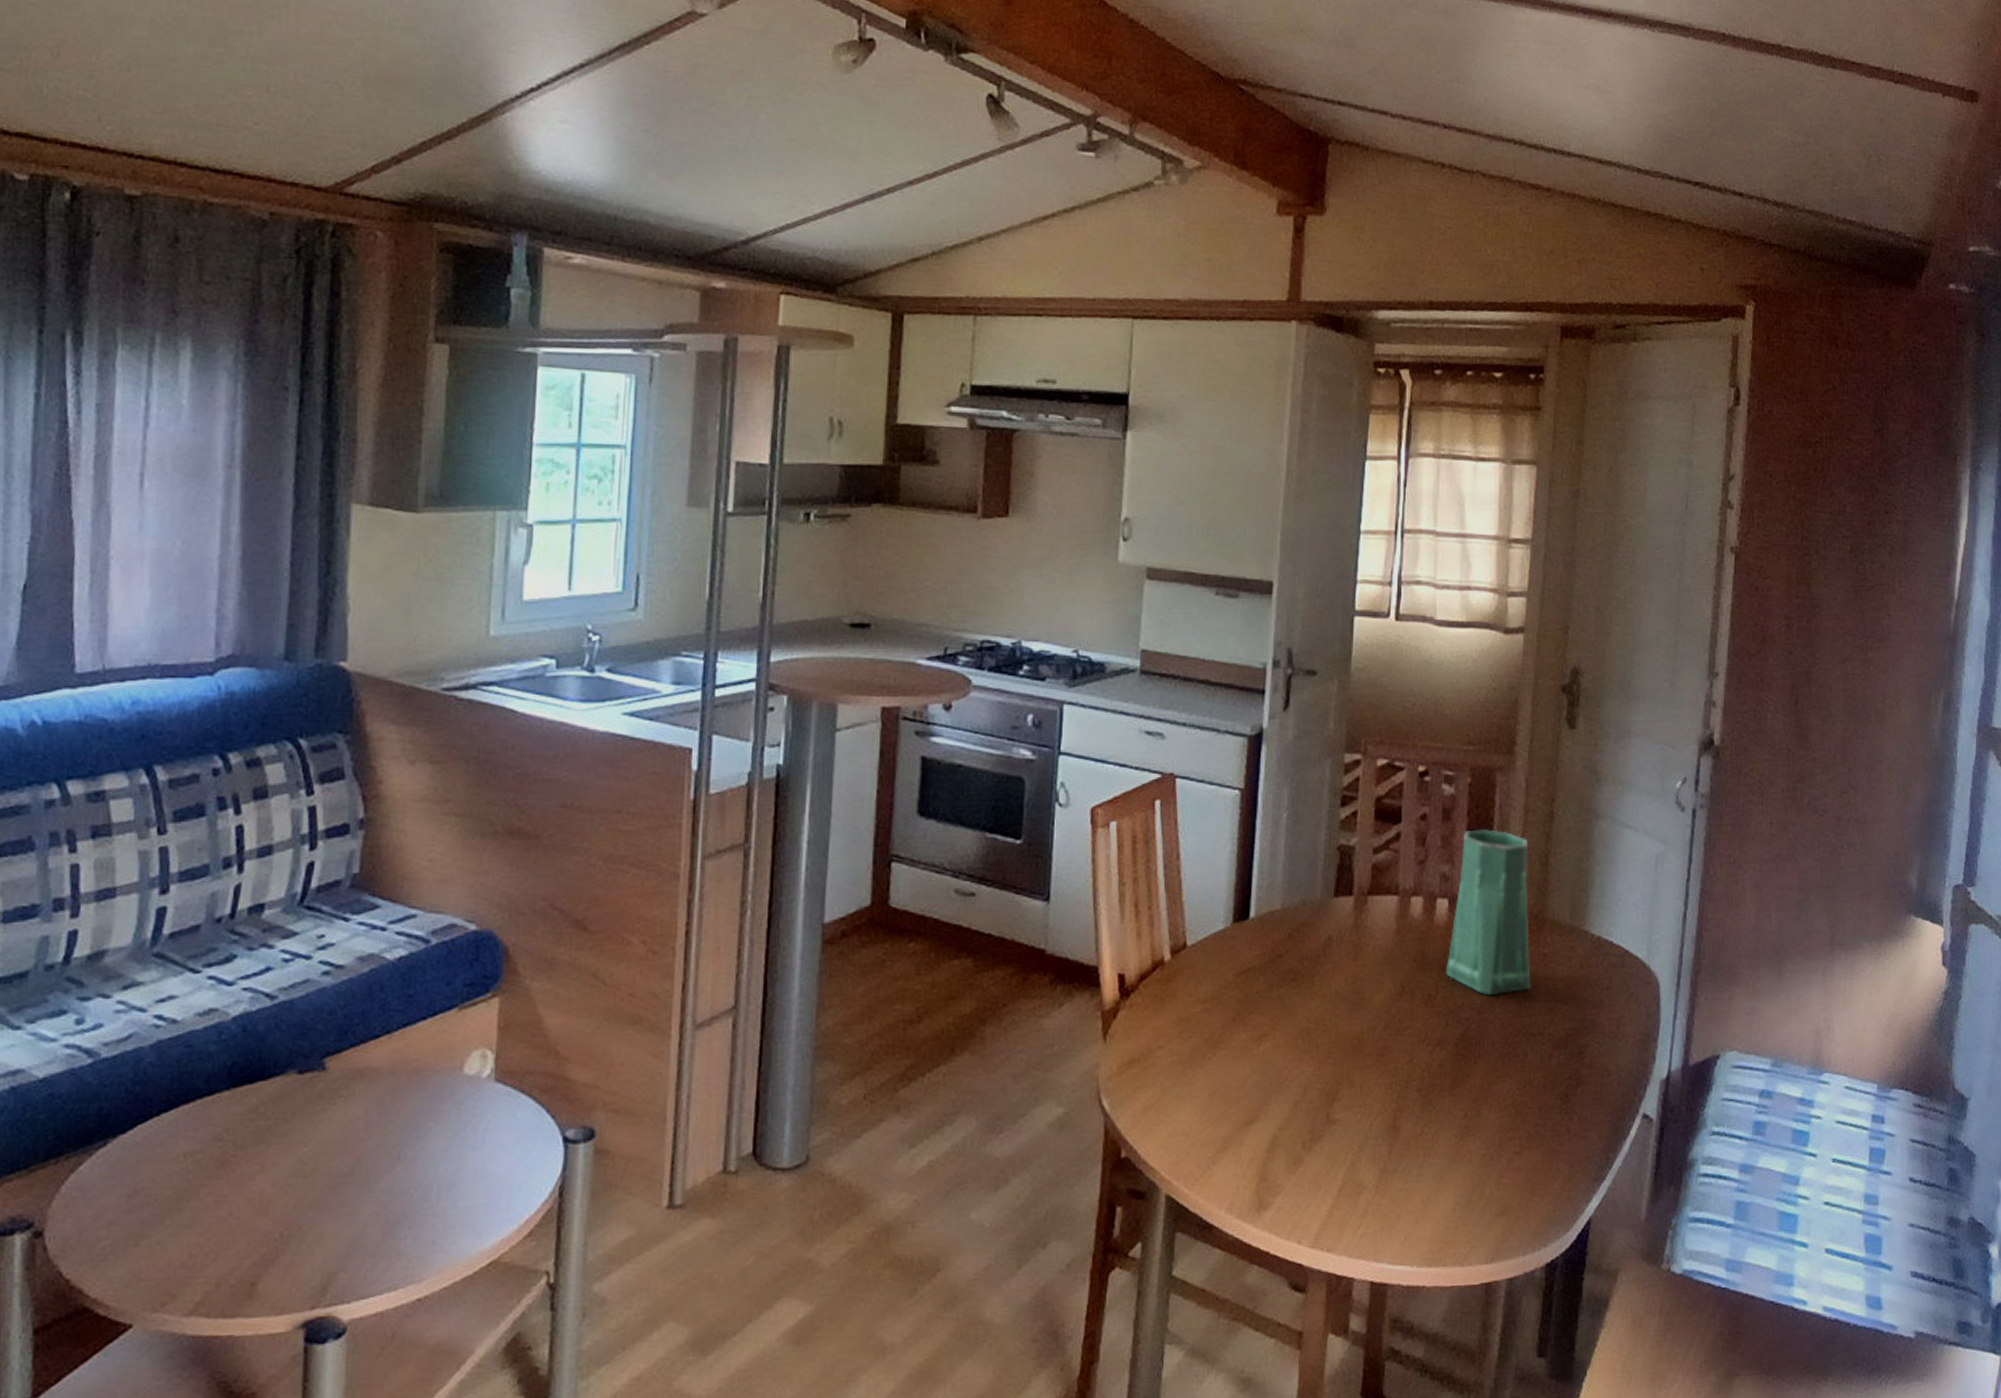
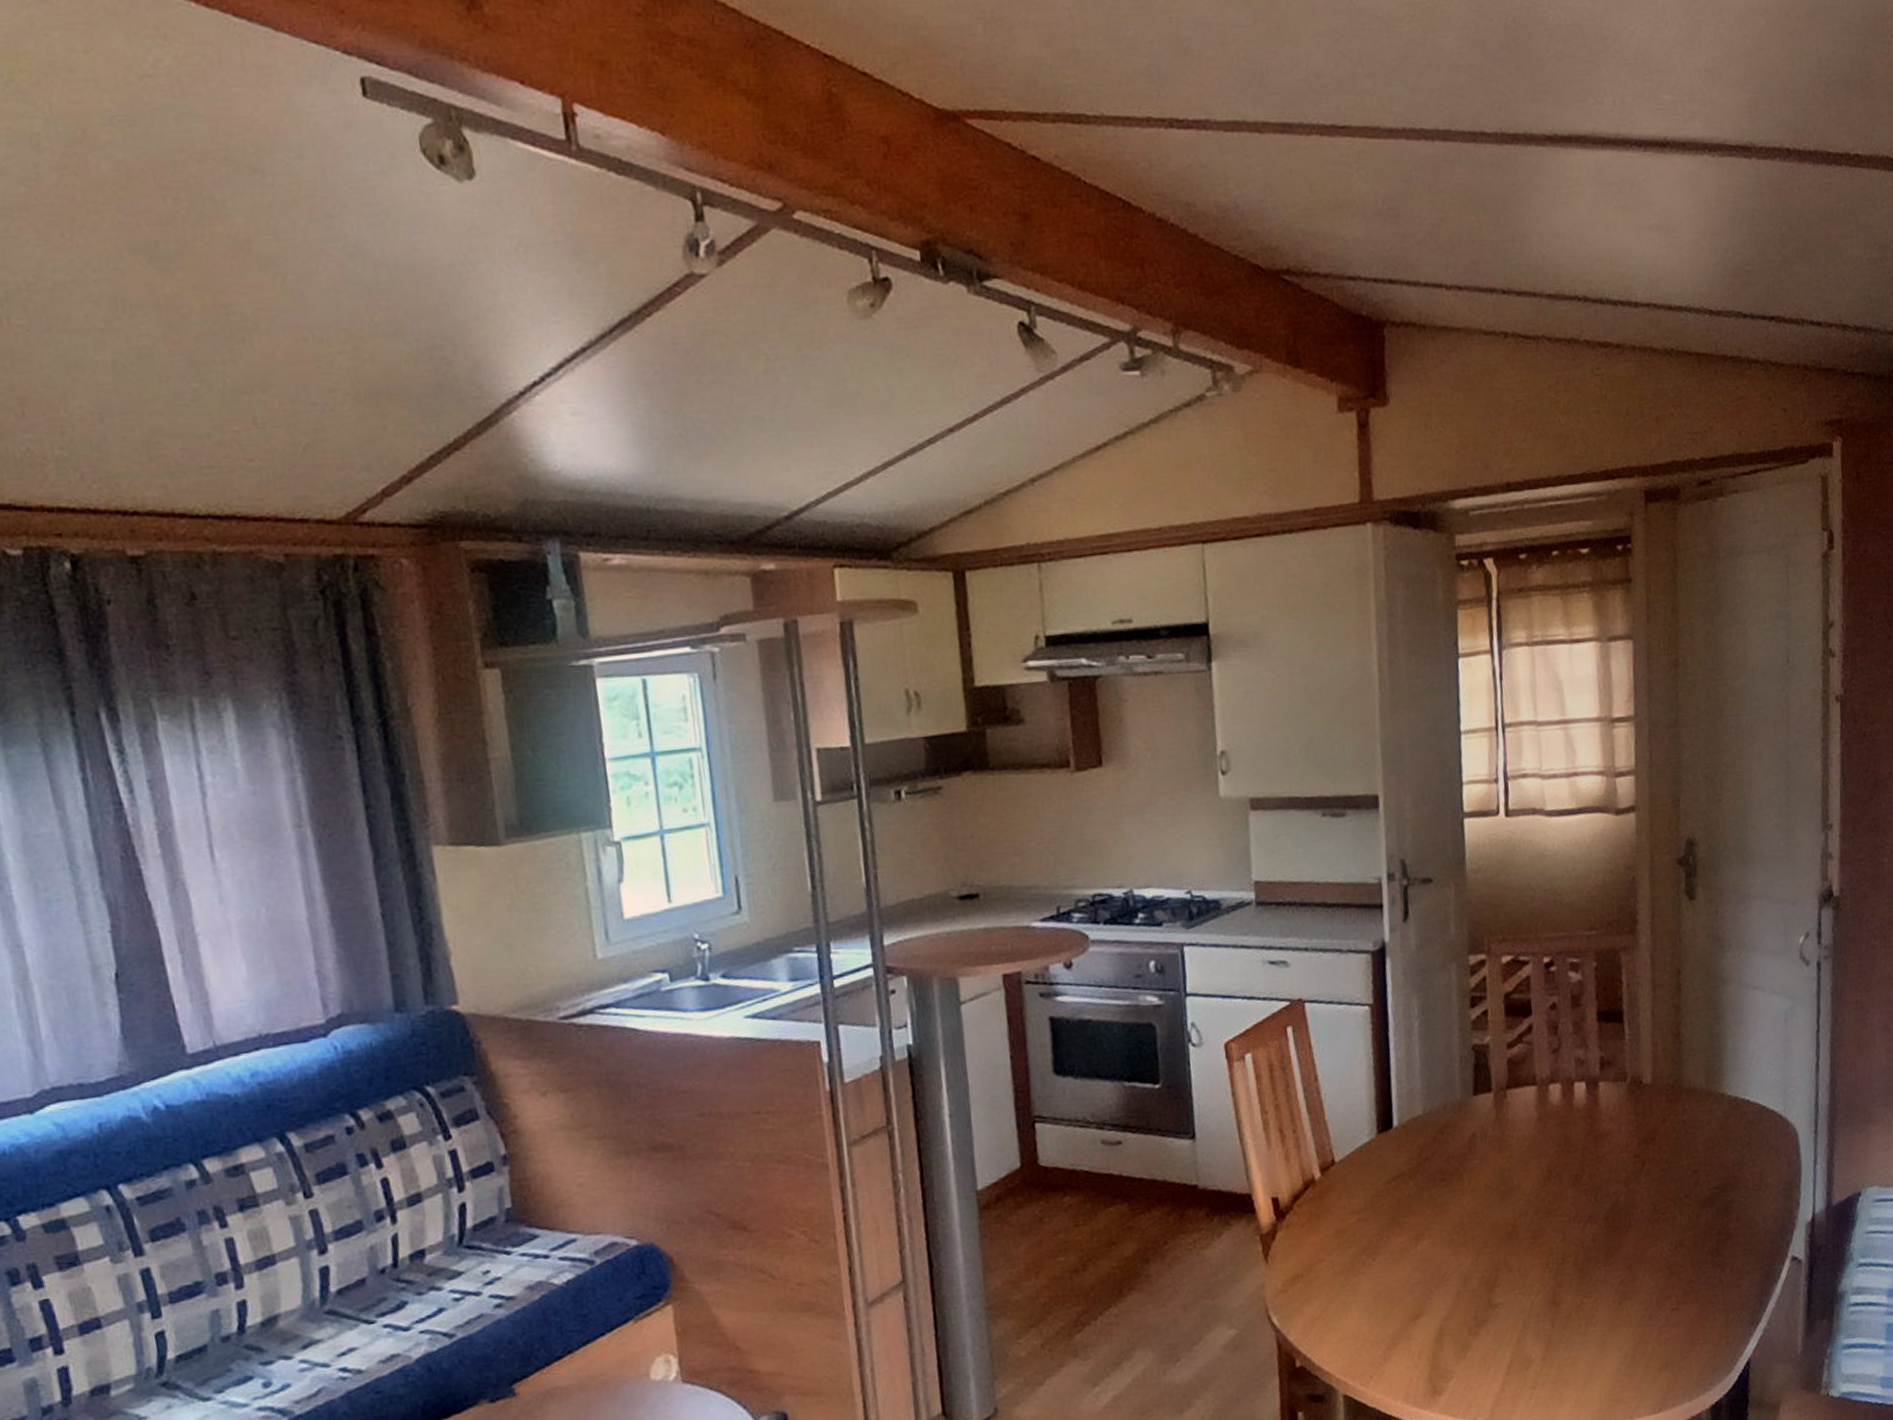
vase: present [1446,829,1531,995] -> none [1590,1009,1674,1168]

